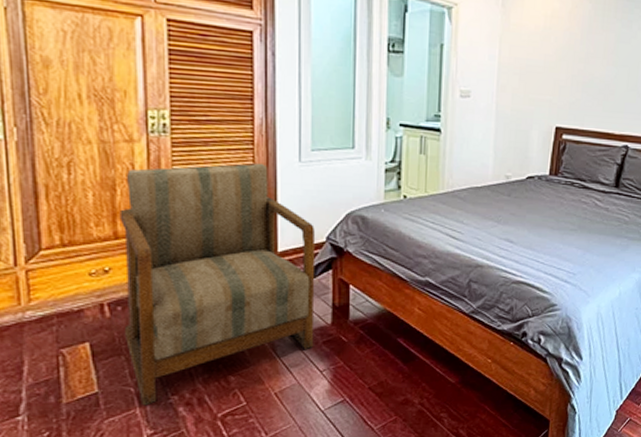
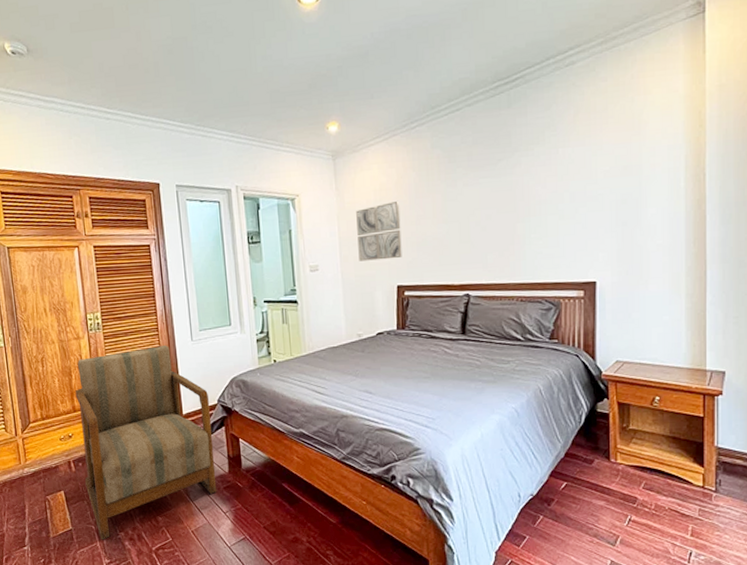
wall art: none [518,32,571,97] -> present [356,200,402,261]

